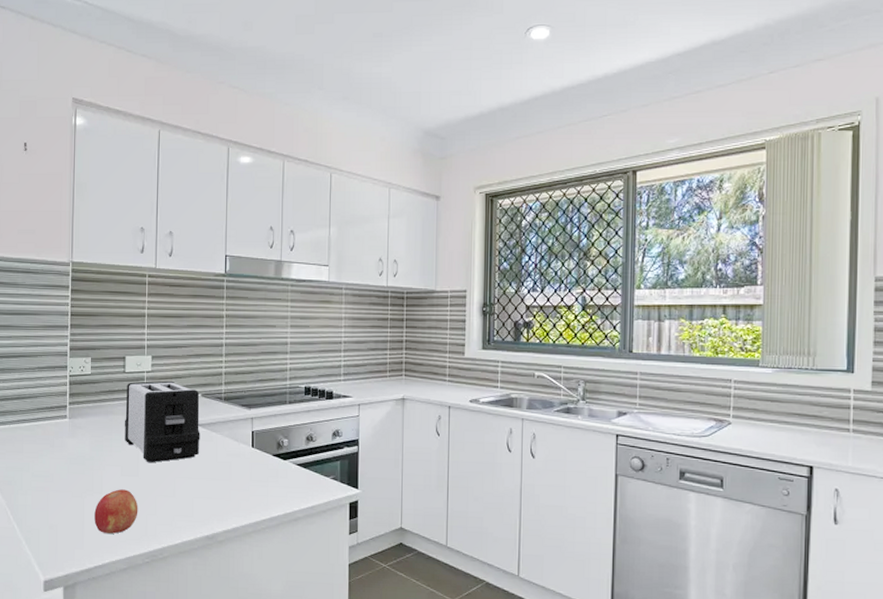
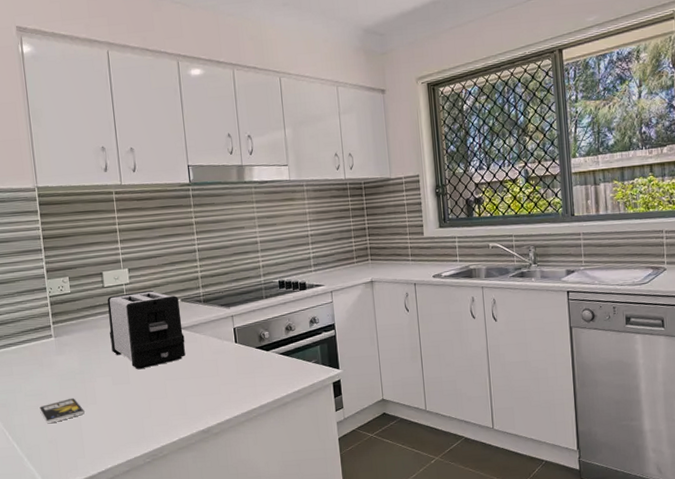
smartphone: none [45,484,89,508] -> present [40,397,85,424]
fruit: present [94,489,138,534] -> none [91,397,134,441]

